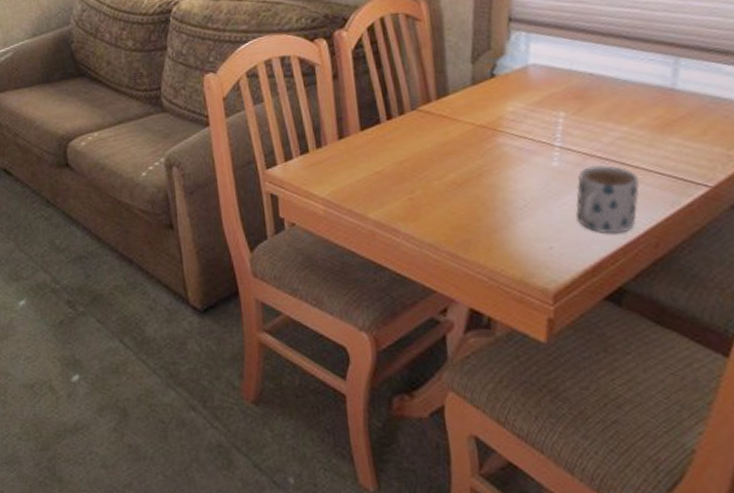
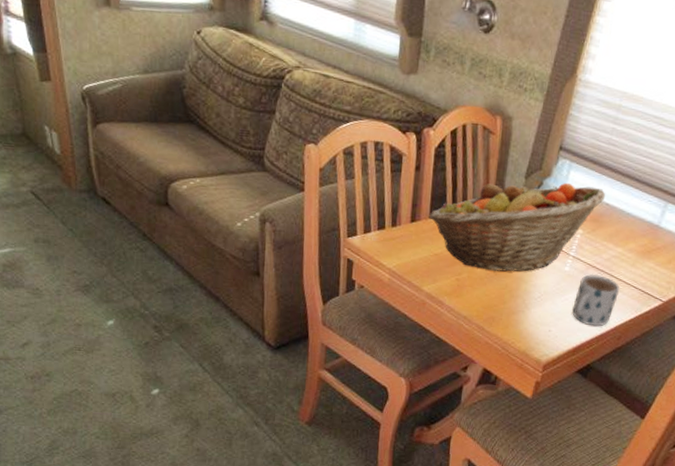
fruit basket: none [359,57,587,182] -> present [429,182,606,272]

